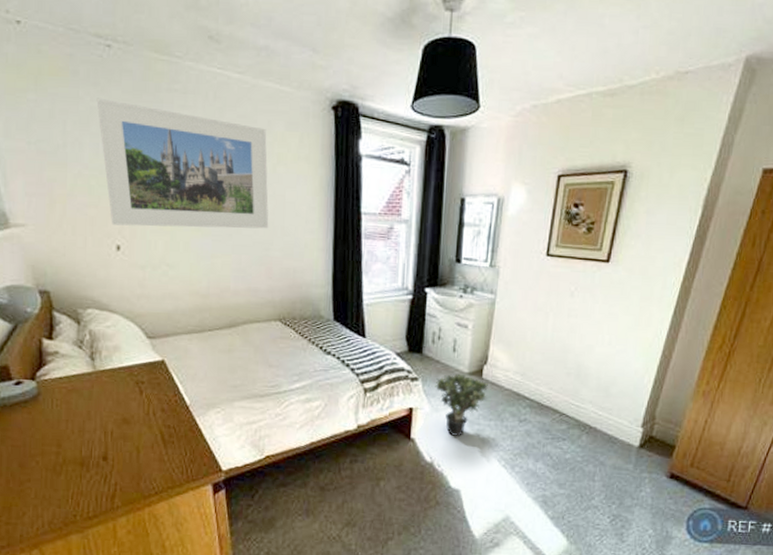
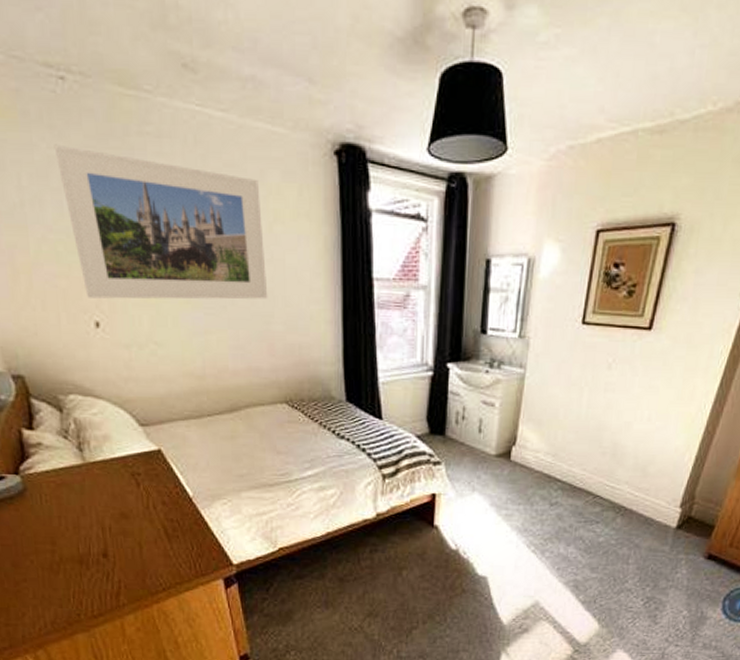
potted plant: present [435,373,488,436] -> none [459,456,517,522]

